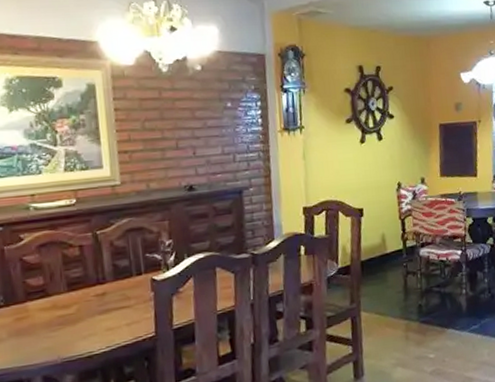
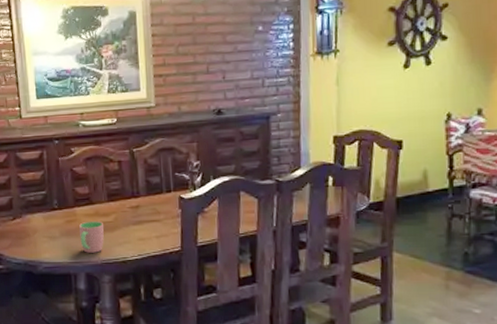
cup: none [33,314,65,353] -> present [79,221,104,253]

